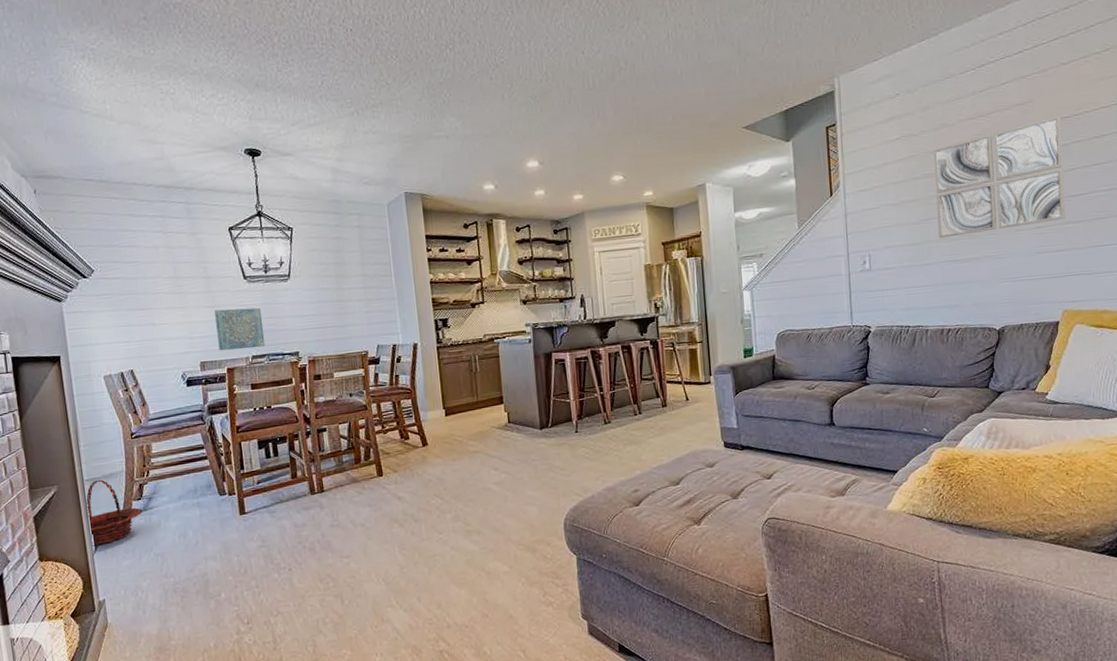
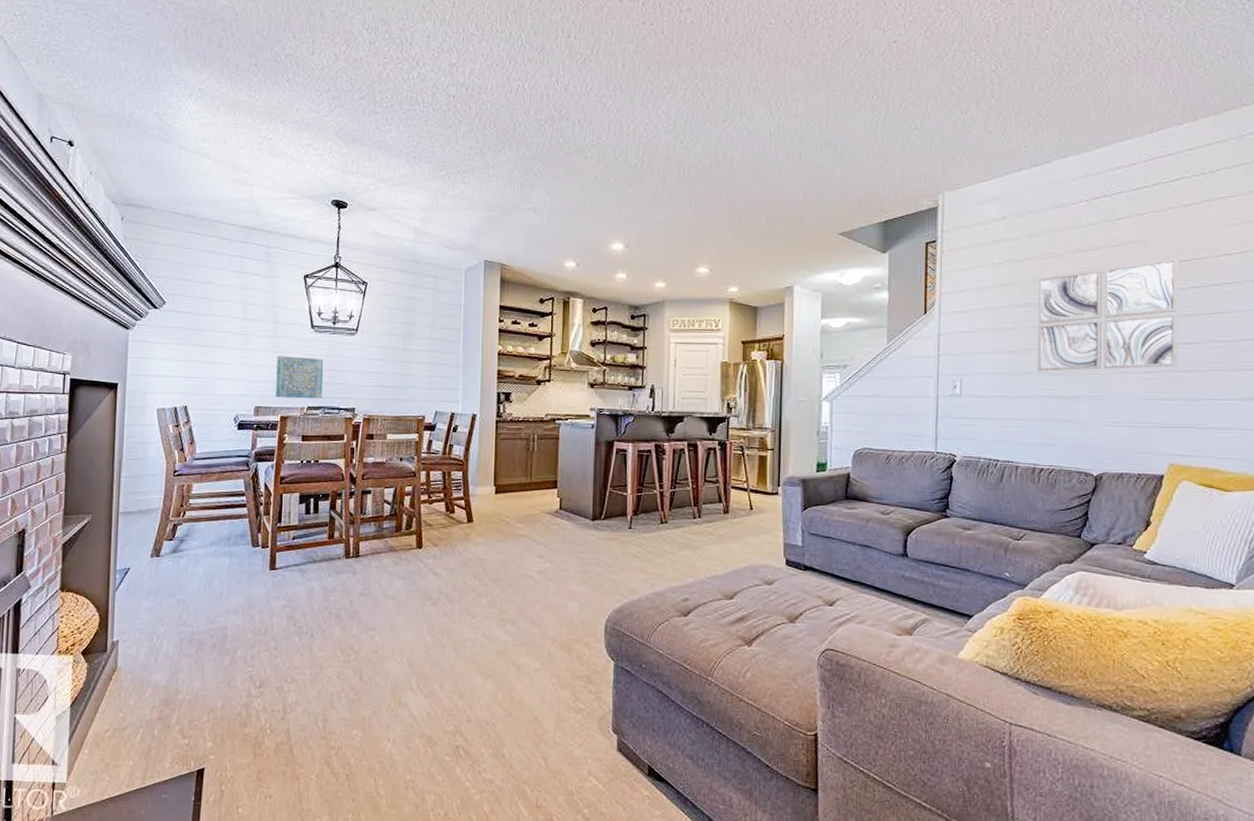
basket: present [86,479,143,546] -> none [115,514,173,583]

